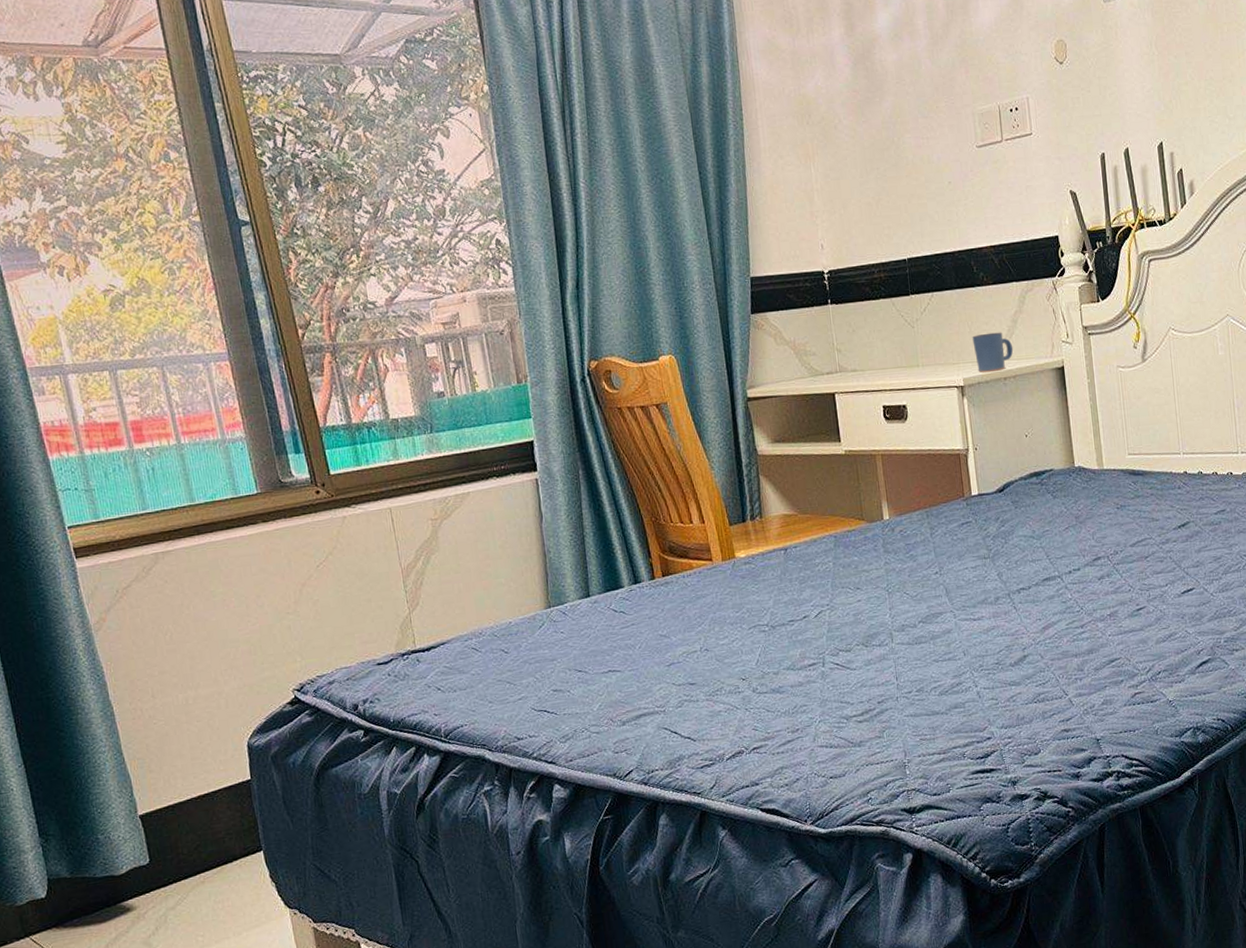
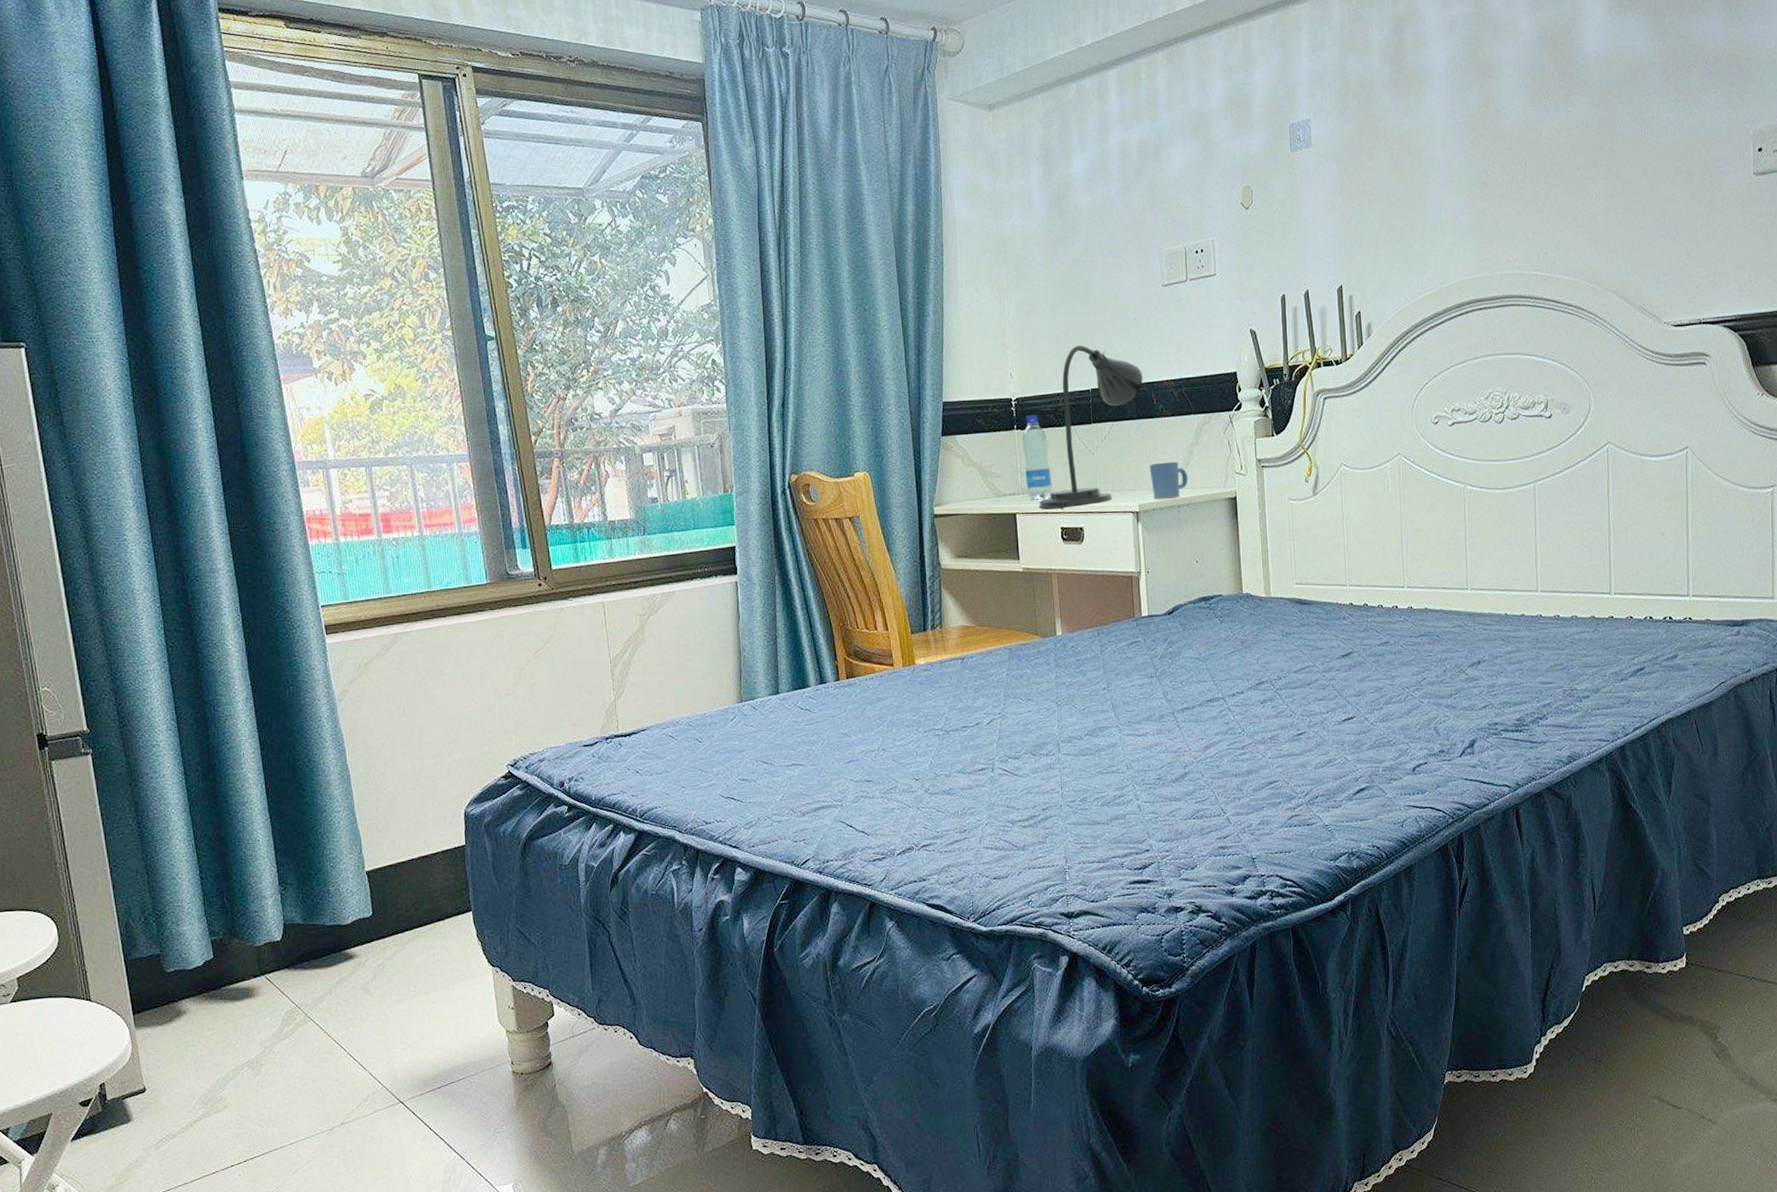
bottle: none [836,288,872,379] -> present [1021,415,1052,500]
desk lamp: none [858,212,962,387] -> present [1039,345,1143,509]

